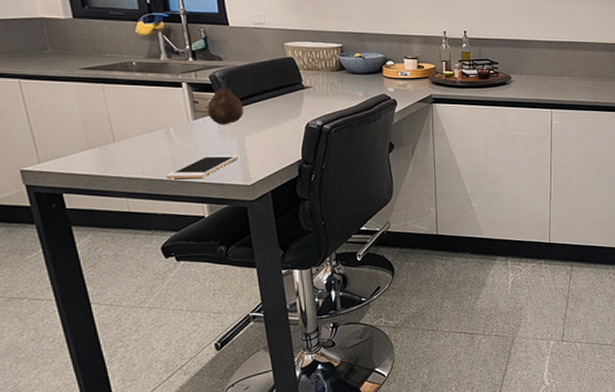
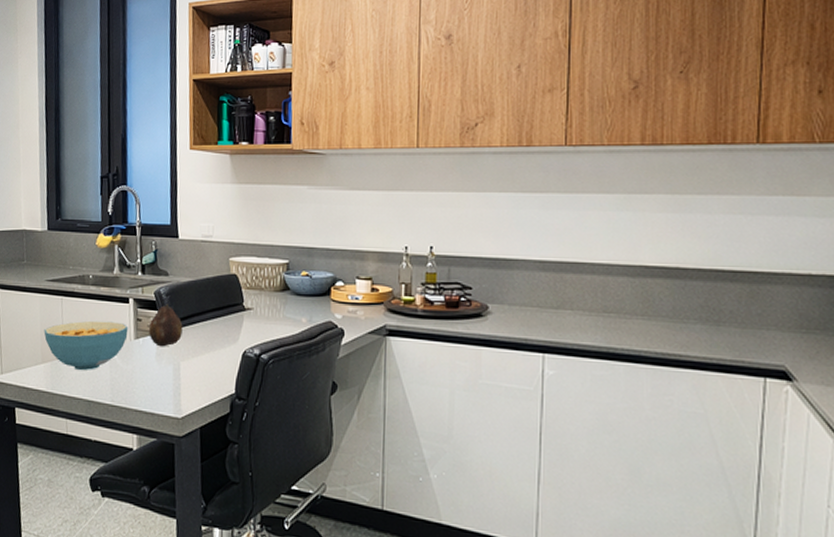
cereal bowl: none [85,105,185,153] -> present [44,320,129,371]
cell phone: present [165,155,239,179] -> none [103,379,173,404]

